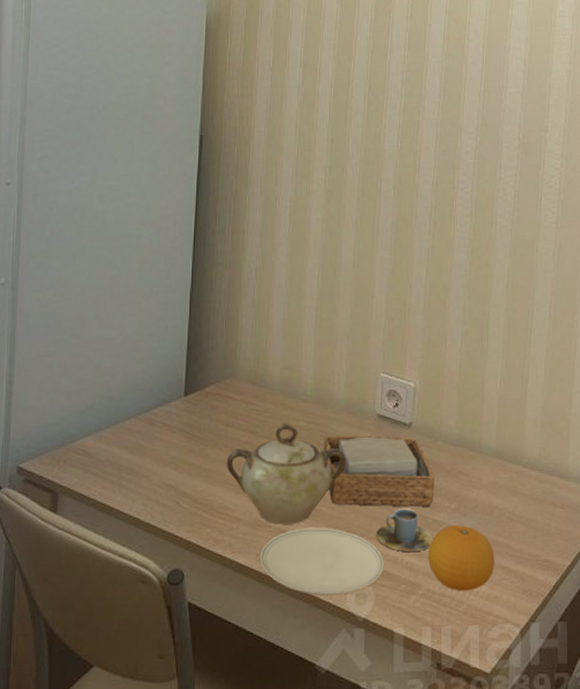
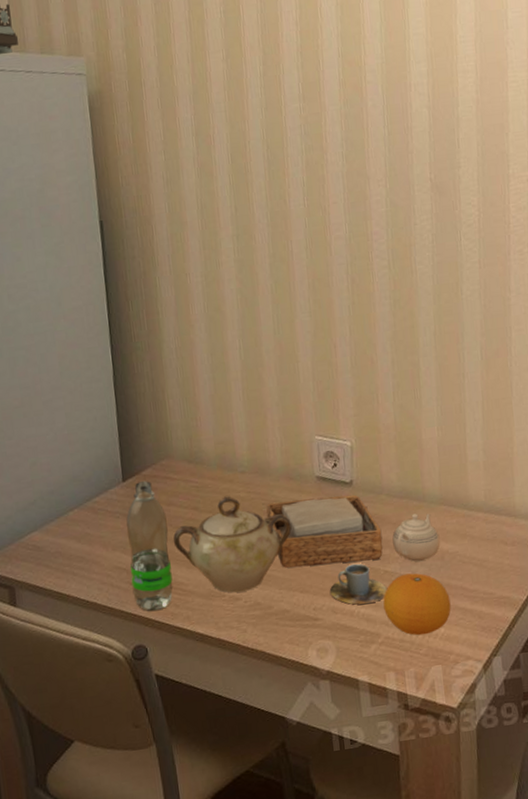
bottle: none [178,398,223,535] -> present [126,481,173,612]
plate: present [260,527,384,596] -> none [218,590,342,655]
teapot: none [444,464,491,514] -> present [392,513,440,562]

